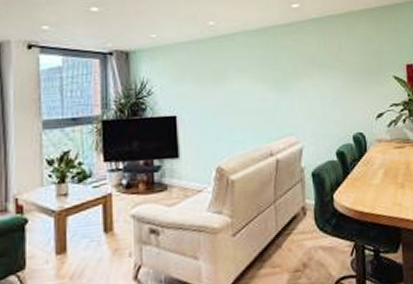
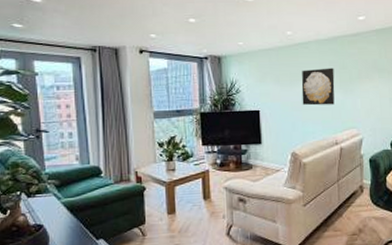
wall art: none [227,63,268,109] -> present [301,68,335,106]

